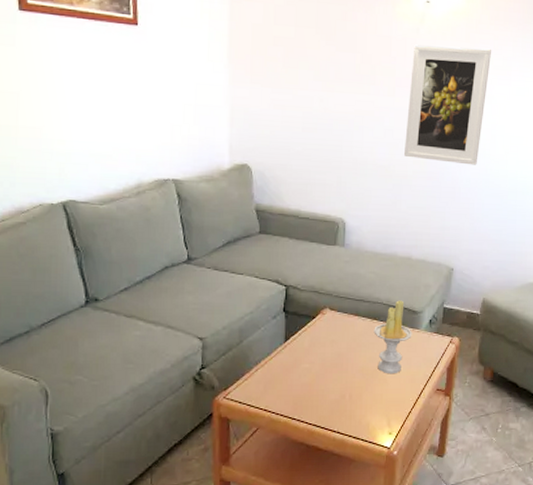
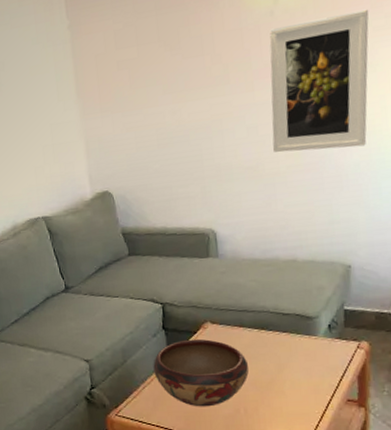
decorative bowl: none [269,324,358,392] -> present [153,338,249,407]
candle: present [374,300,412,374] -> none [262,306,309,386]

